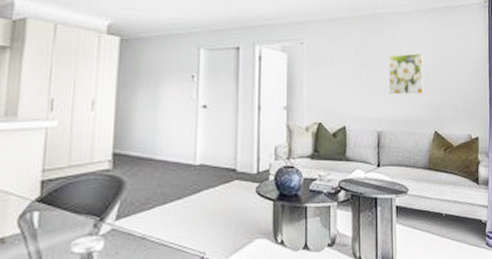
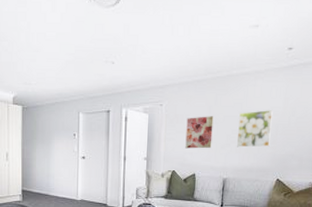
wall art: none [332,58,362,96] -> present [185,116,214,149]

